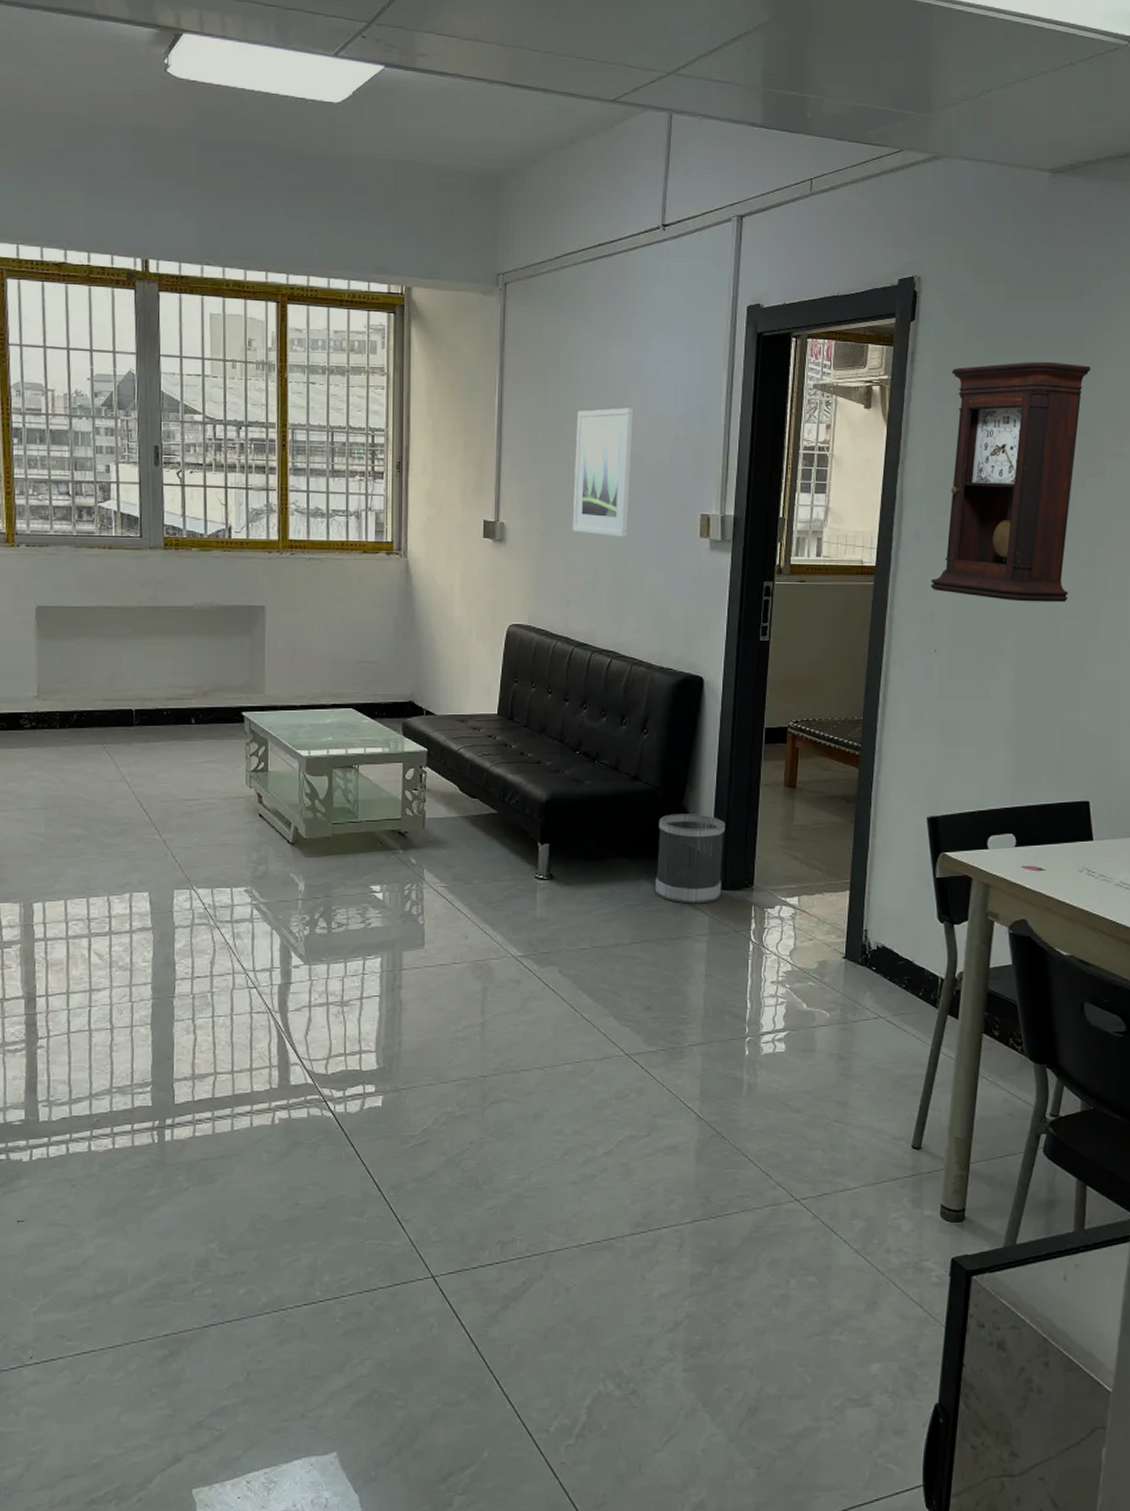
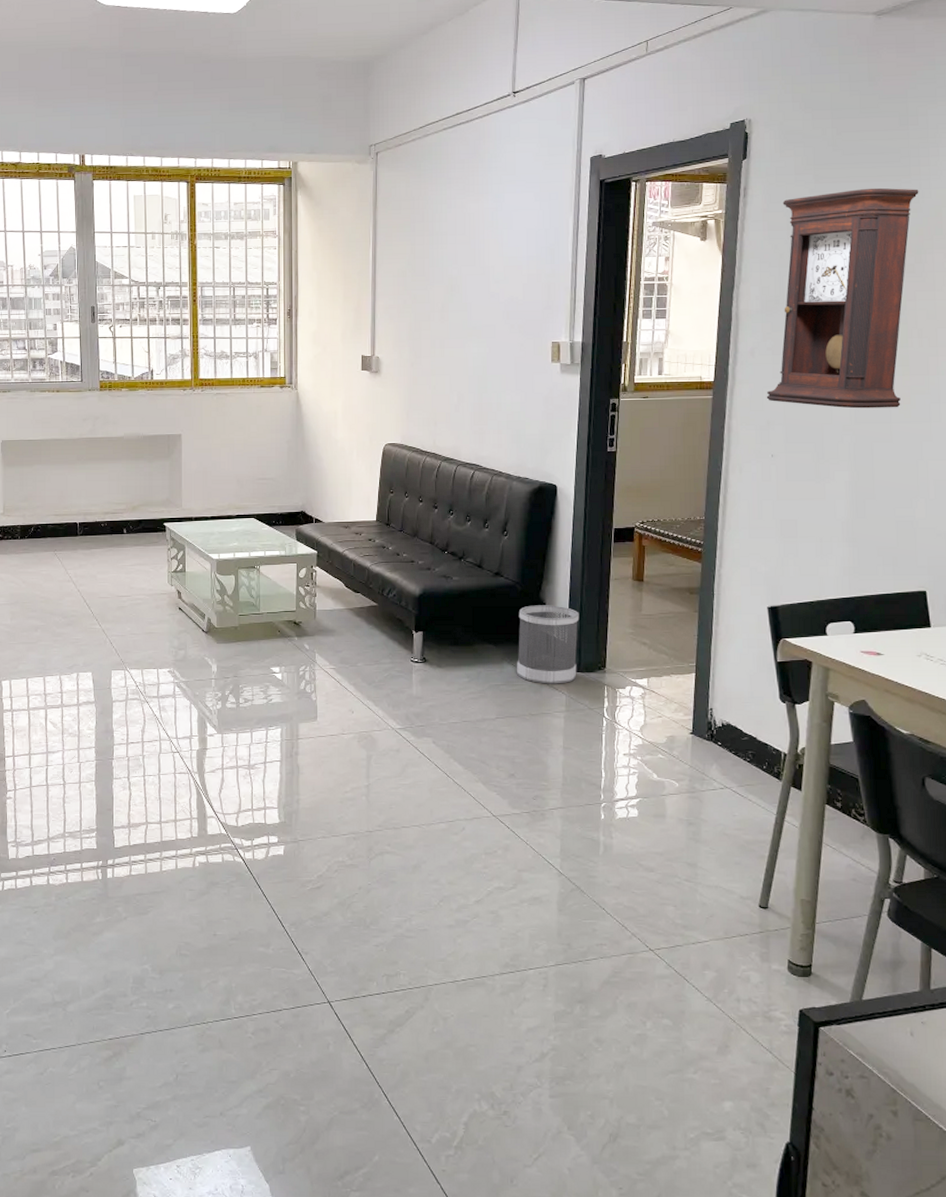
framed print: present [572,407,634,537] -> none [438,252,491,365]

